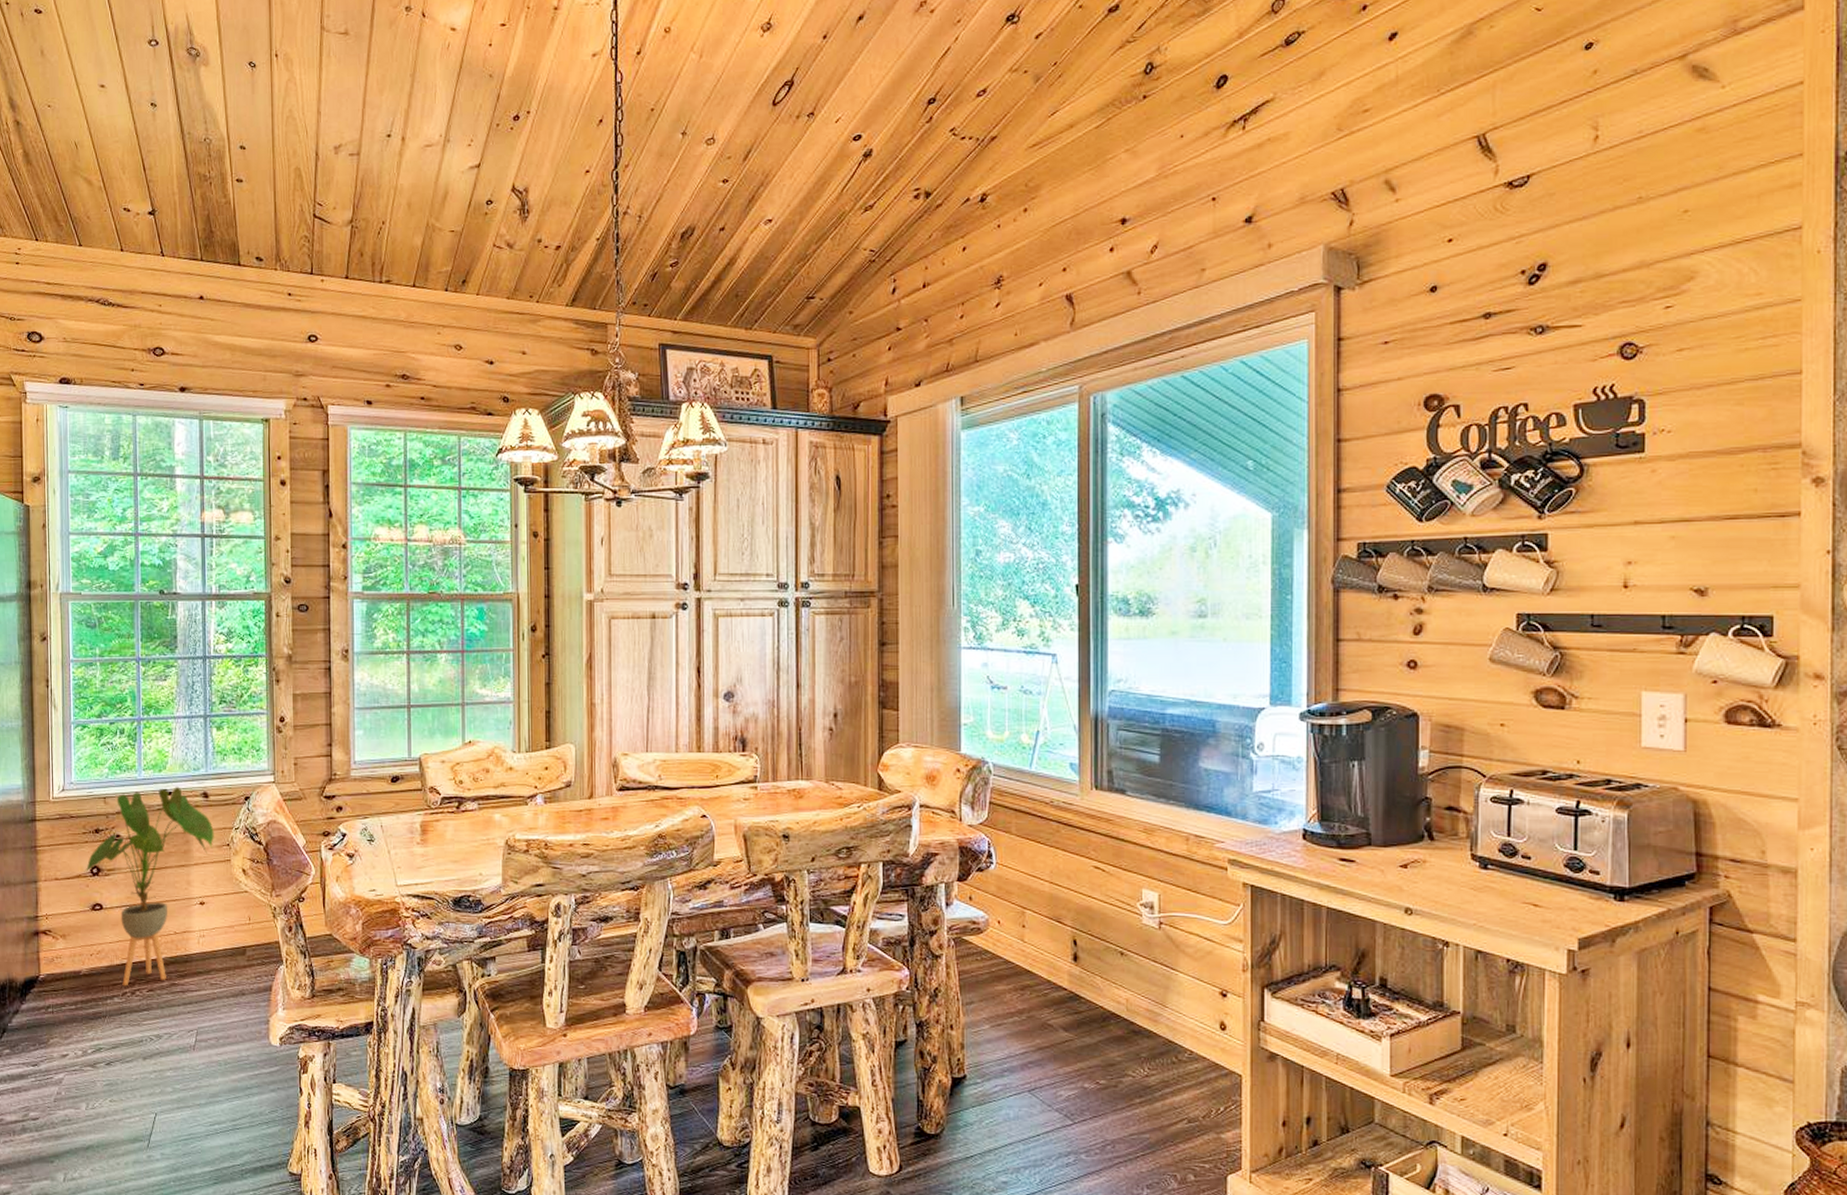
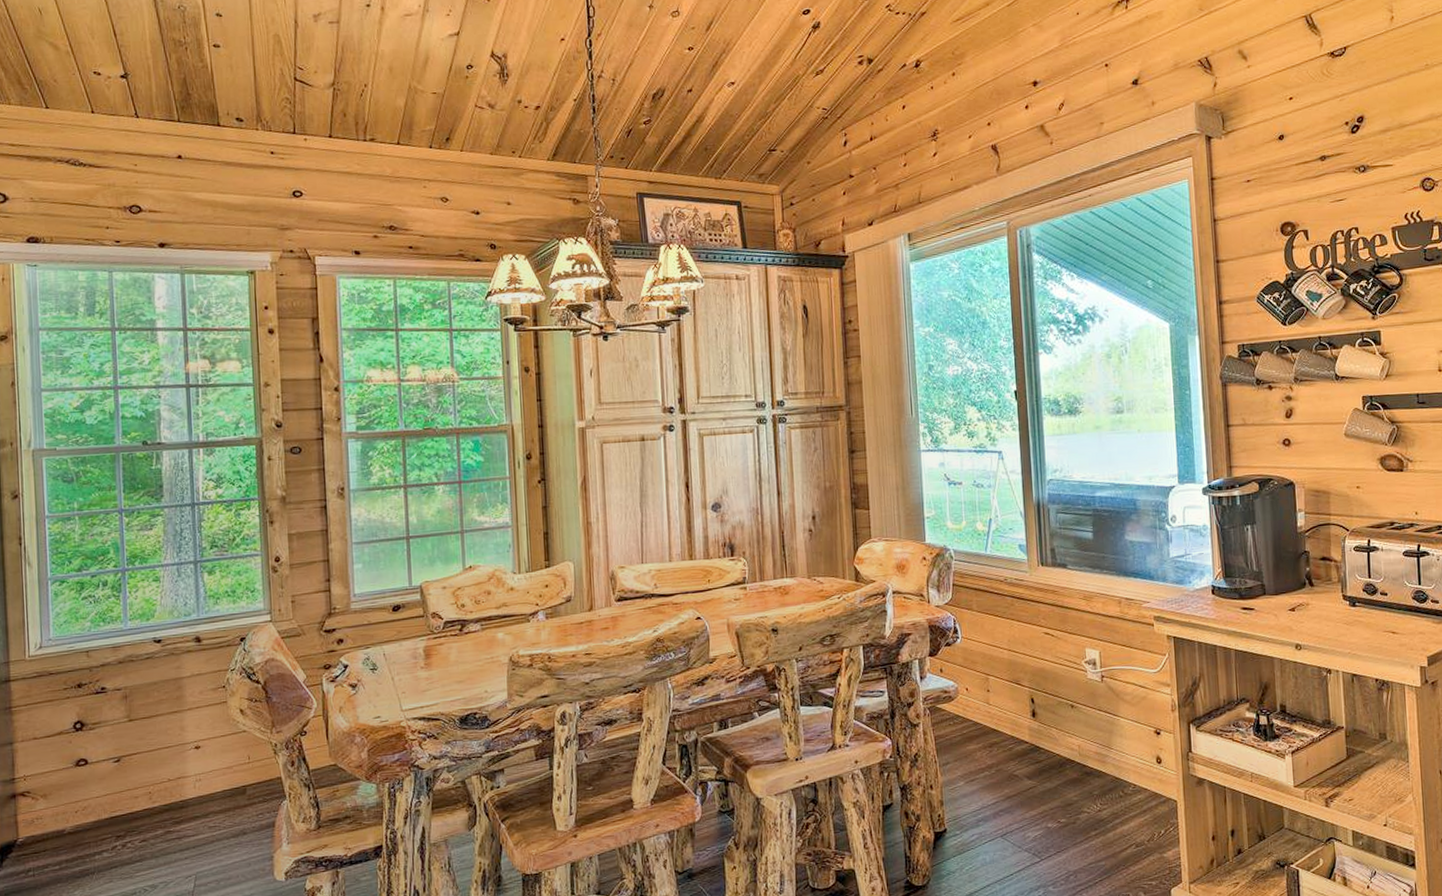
house plant: present [84,787,214,986] -> none [66,634,209,840]

